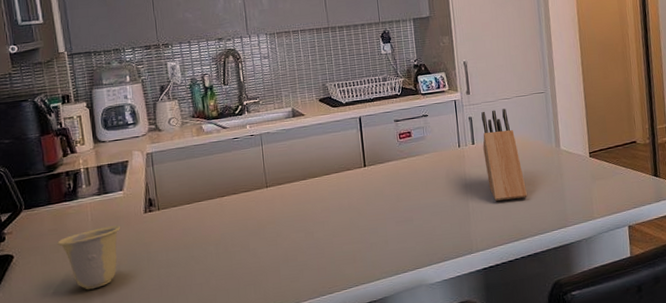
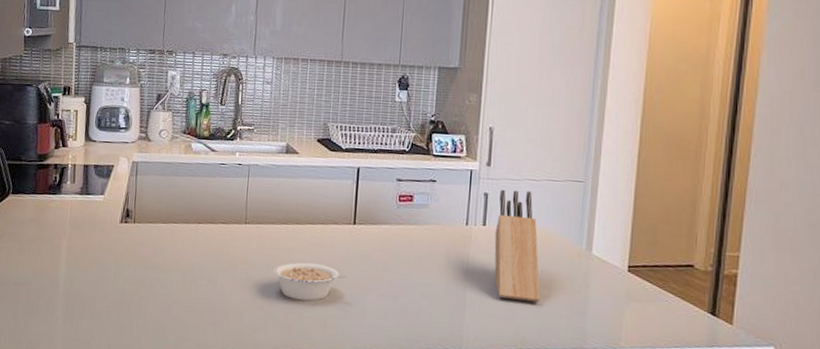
cup: present [57,225,120,290] -> none [35,228,95,289]
legume: none [300,208,366,245] -> present [273,262,346,302]

